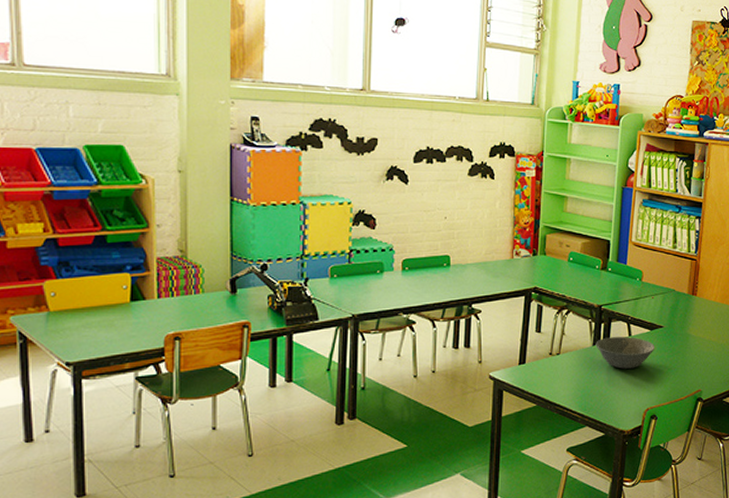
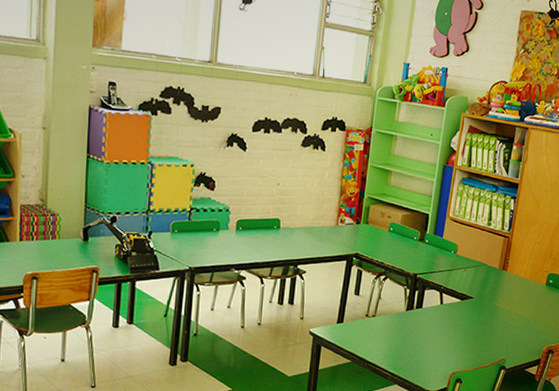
bowl: present [596,337,655,369] -> none [409,304,465,334]

